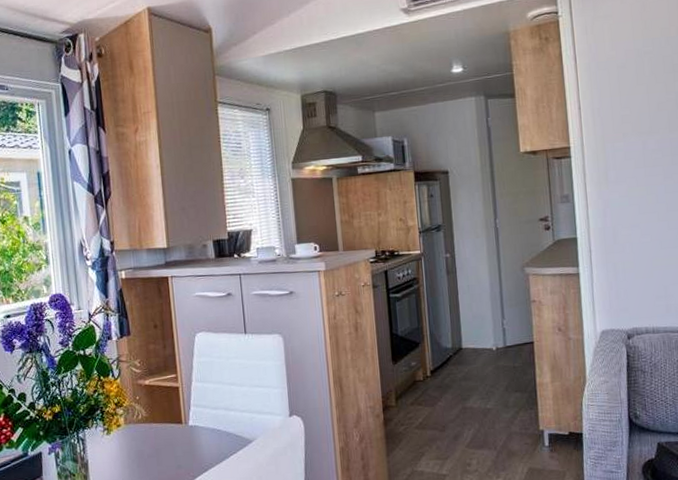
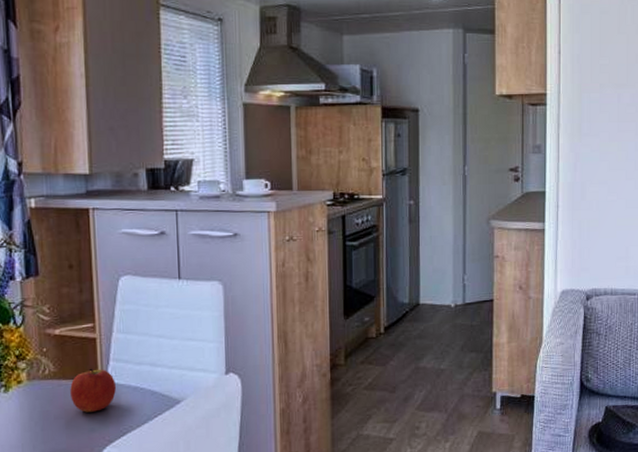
apple: none [159,413,197,452] -> present [70,368,116,413]

